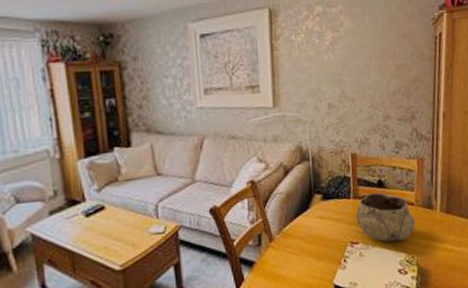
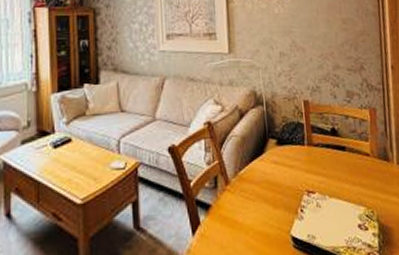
decorative bowl: present [355,192,415,242] -> none [310,141,373,194]

